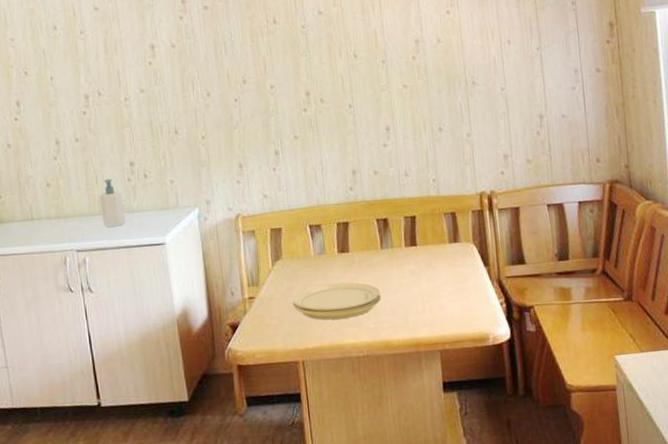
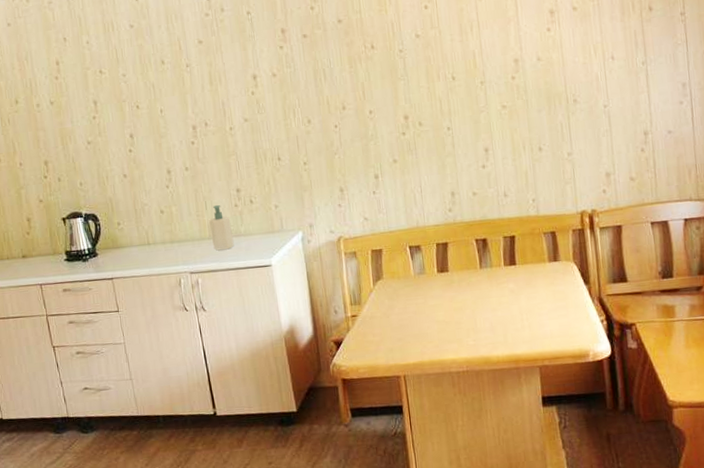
plate: present [291,282,382,320] -> none [393,300,481,337]

